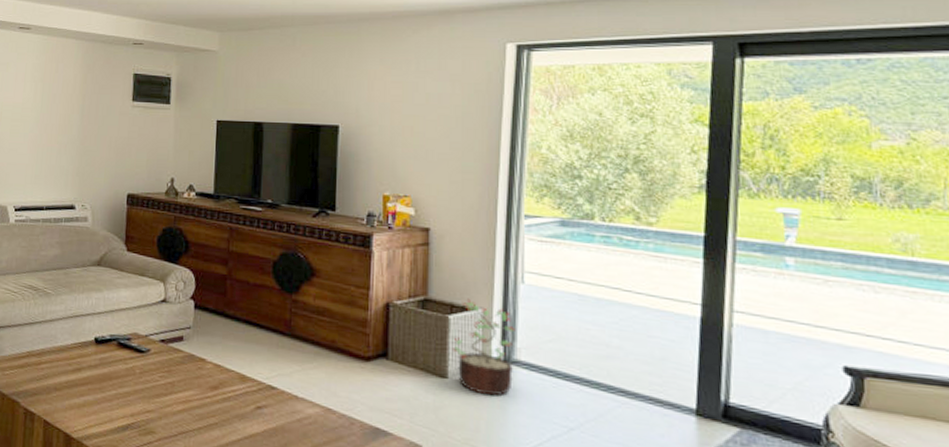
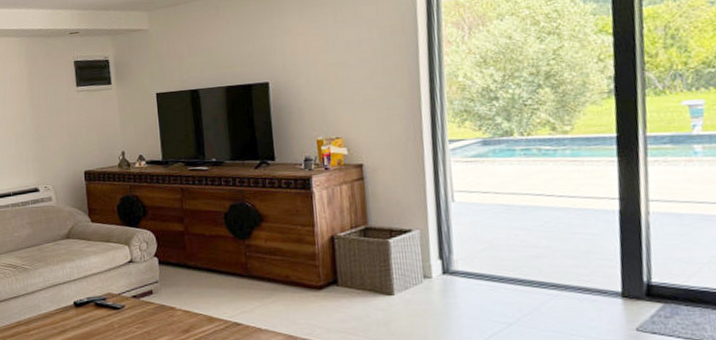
decorative plant: present [451,298,516,396] -> none [395,222,453,305]

